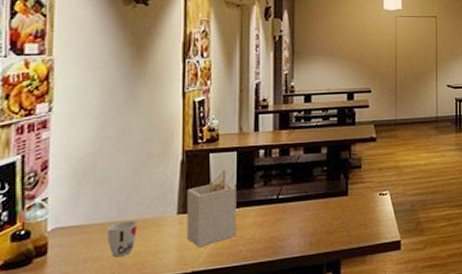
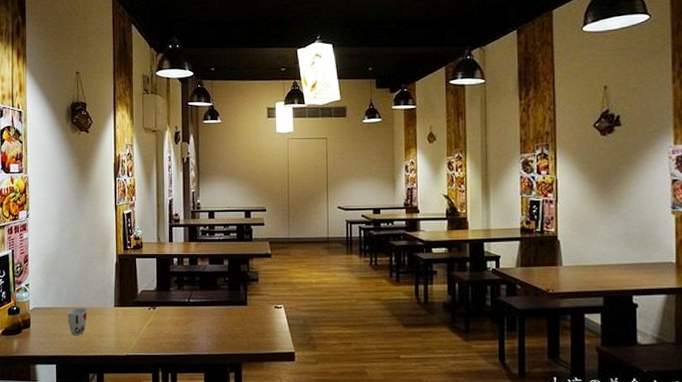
utensil holder: present [186,169,236,248] -> none [120,272,158,336]

